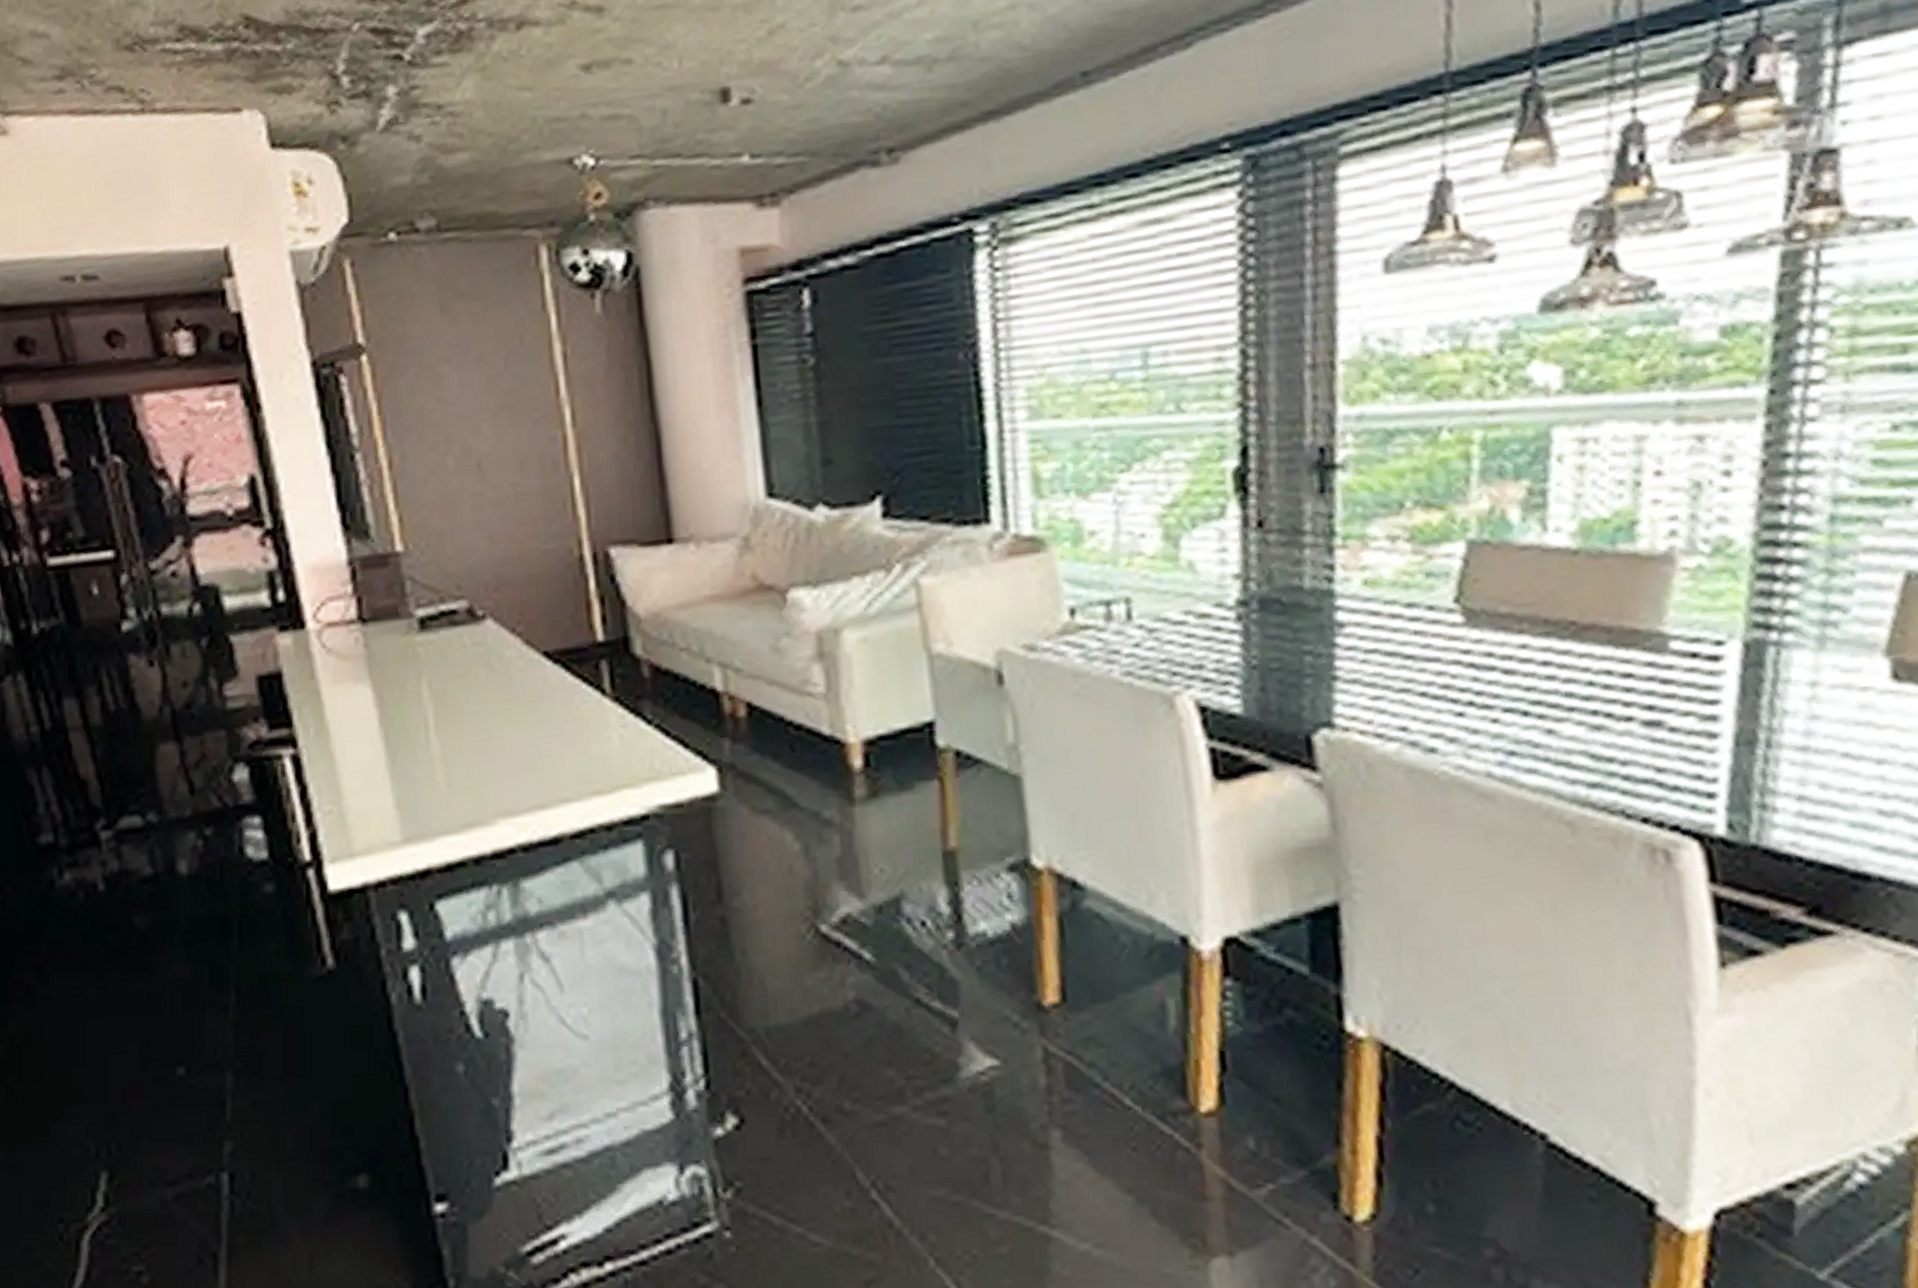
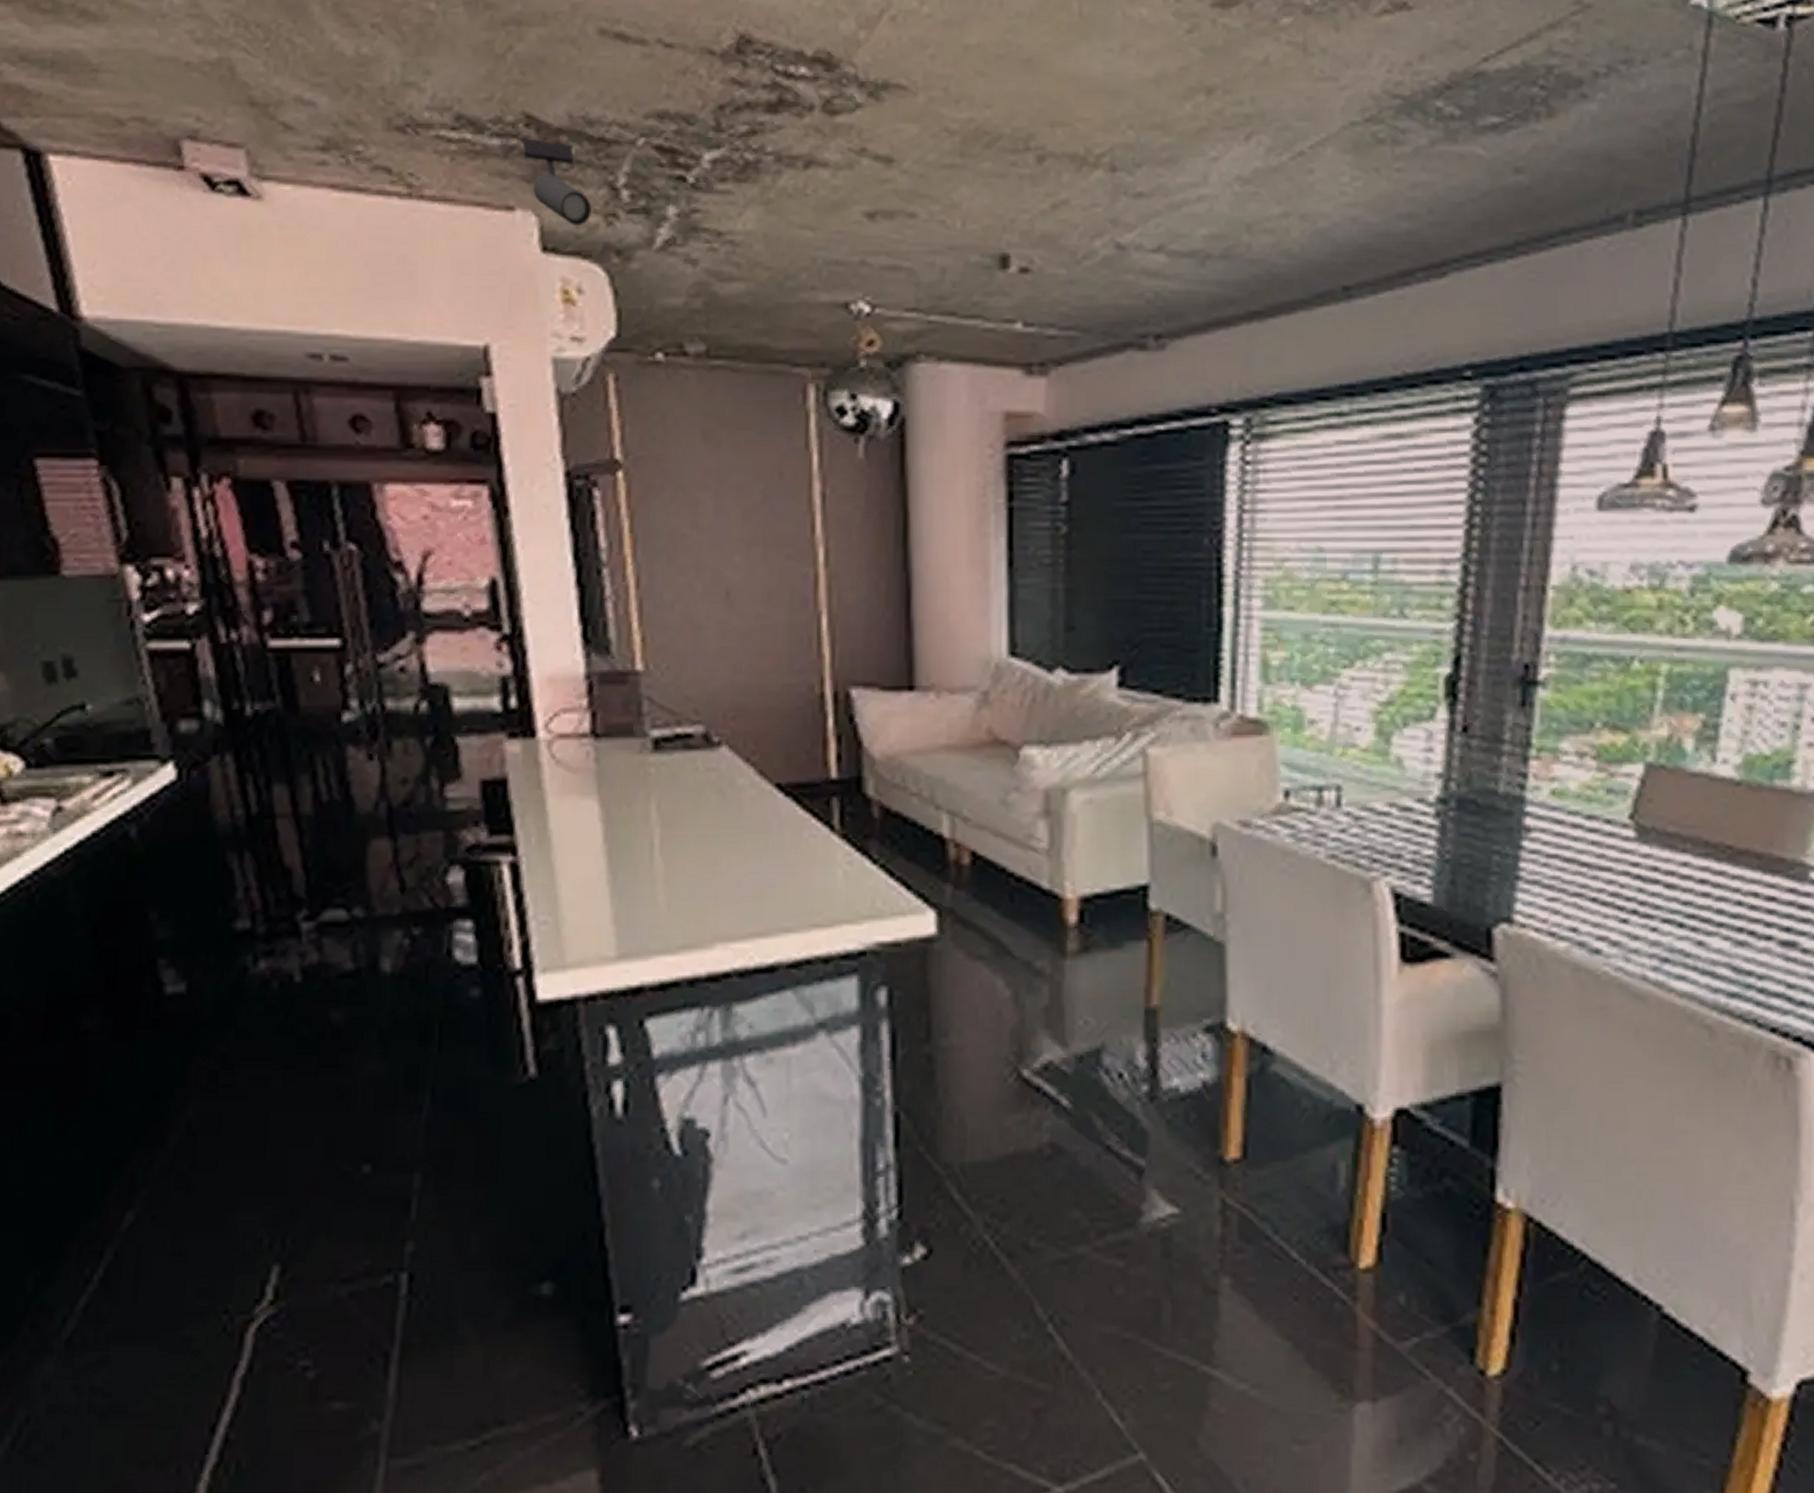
track light: none [243,39,315,119] -> present [522,138,593,226]

